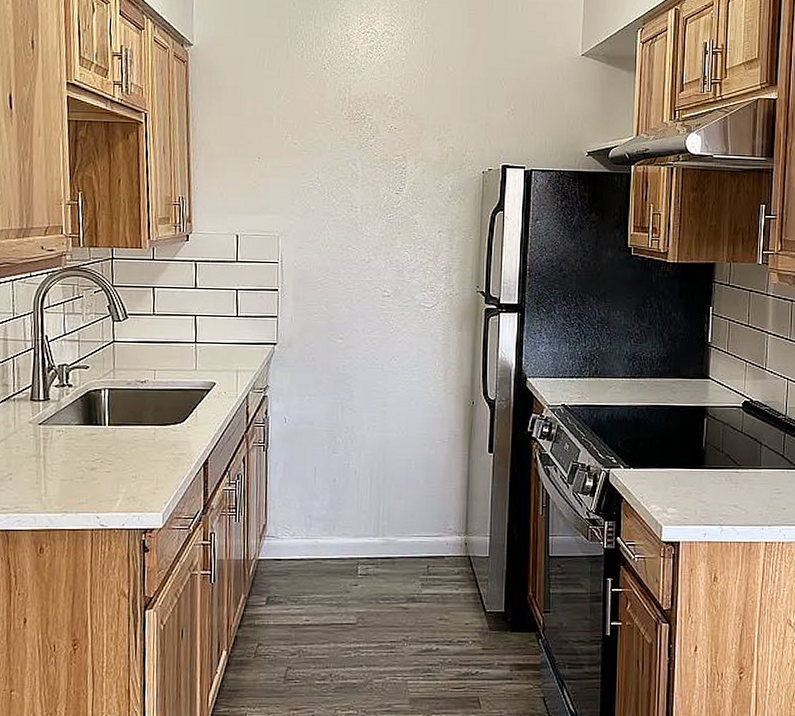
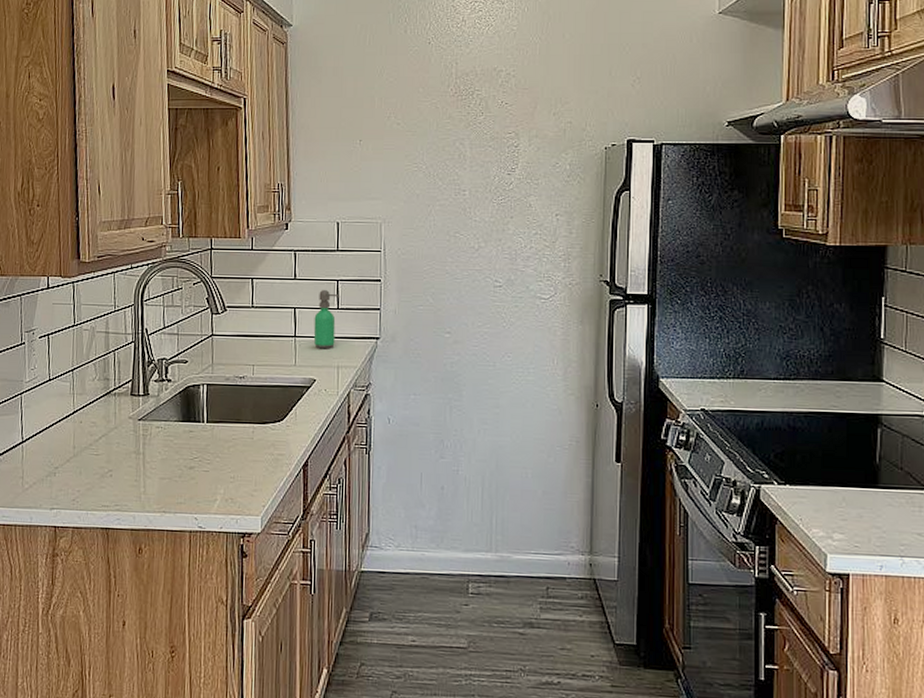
soap dispenser: none [213,298,240,354] -> present [313,289,341,349]

